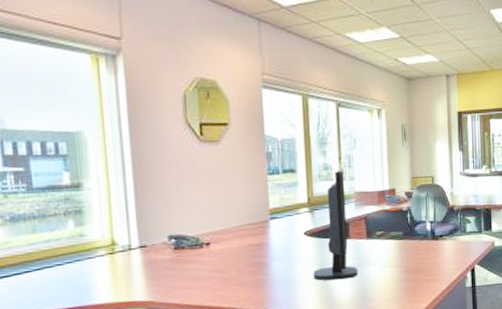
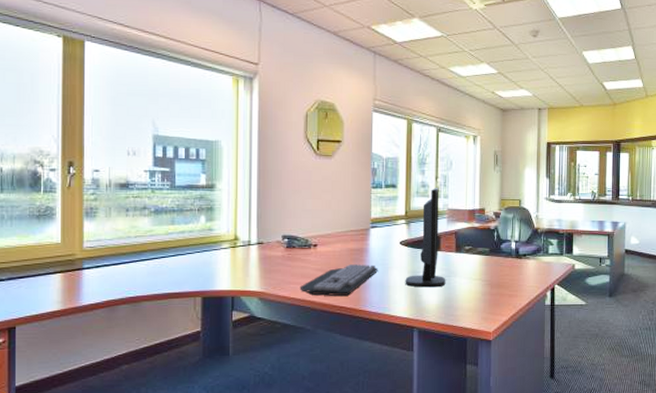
keyboard: none [194,260,283,300] -> present [299,264,379,296]

